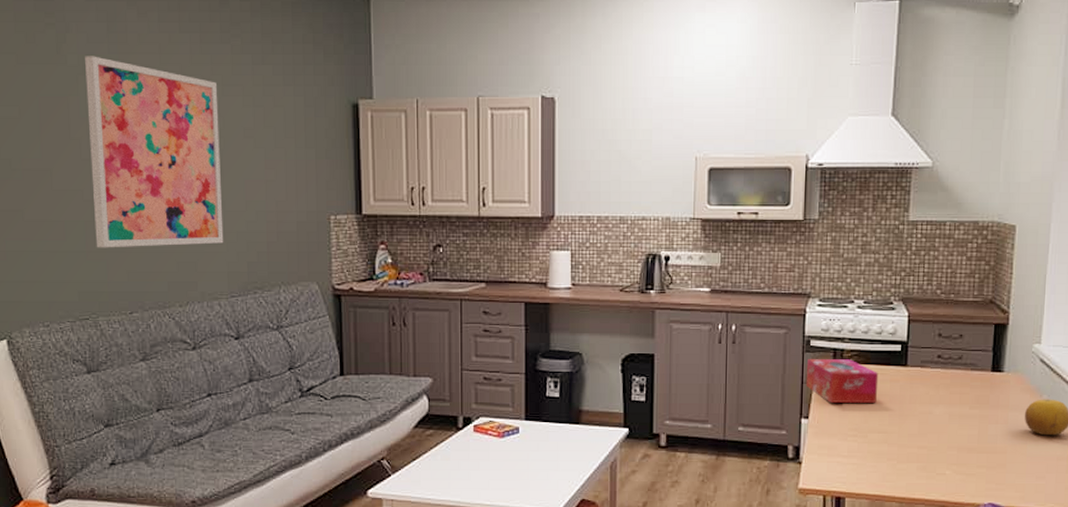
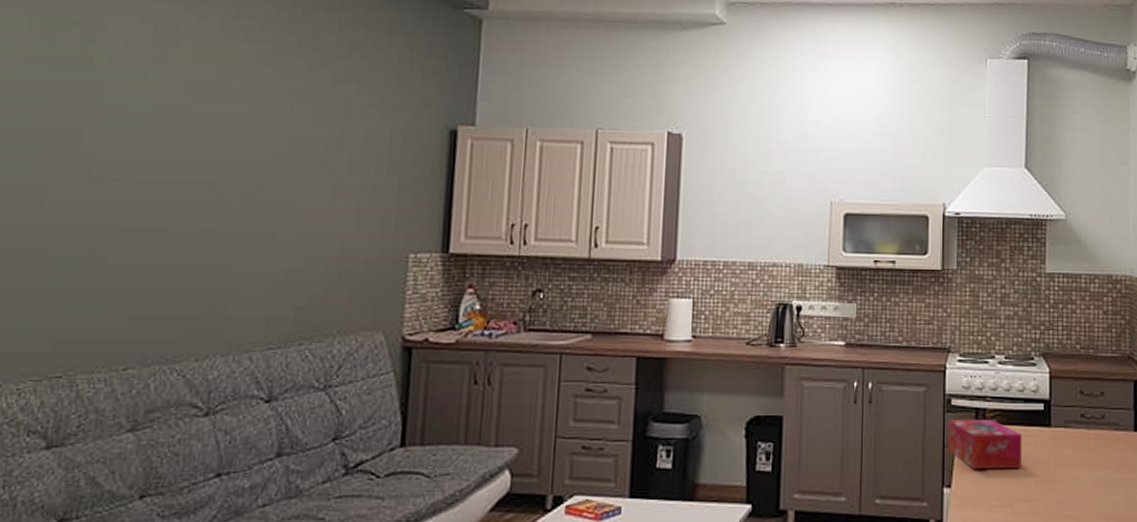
wall art: present [85,56,224,248] -> none [90,59,285,287]

